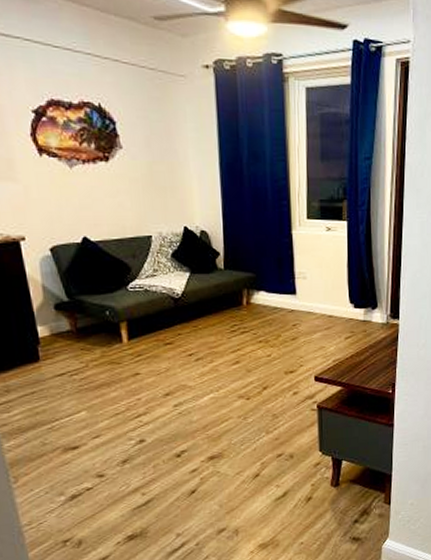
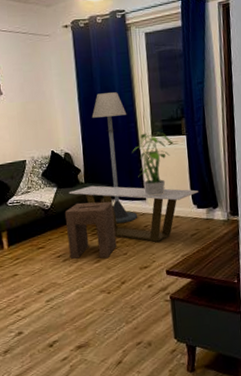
stool: none [198,292,260,360] -> present [64,202,117,259]
coffee table: none [204,273,356,345] -> present [68,185,198,243]
floor lamp: none [235,159,286,321] -> present [91,92,138,224]
potted plant: none [282,214,332,291] -> present [132,132,174,197]

